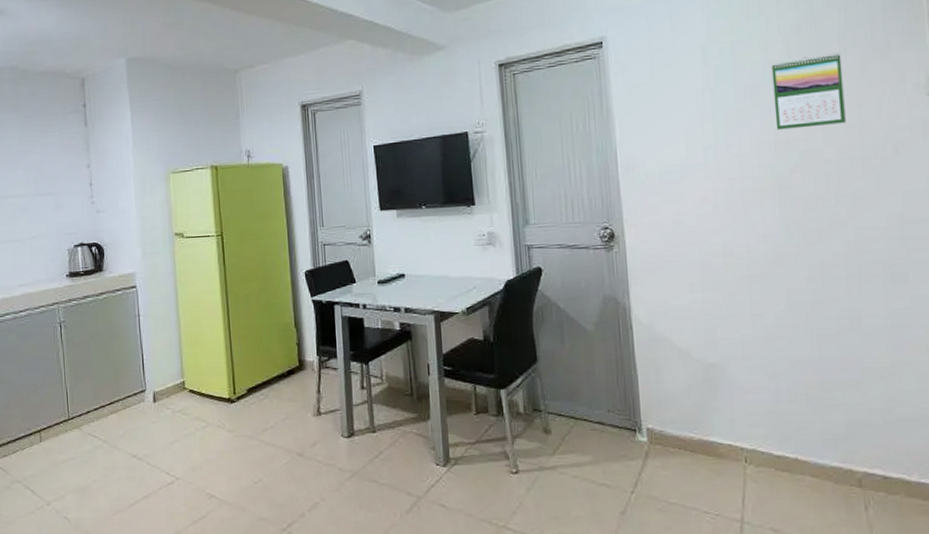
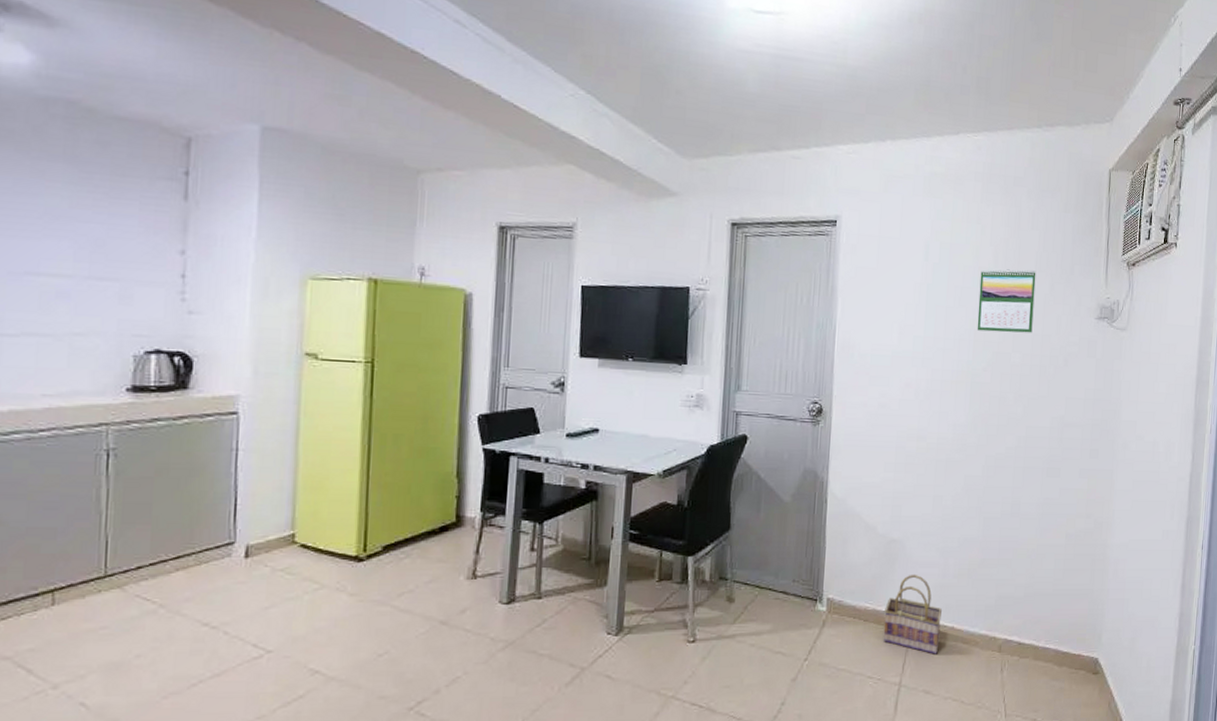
basket: none [712,400,783,489] -> present [883,574,942,654]

